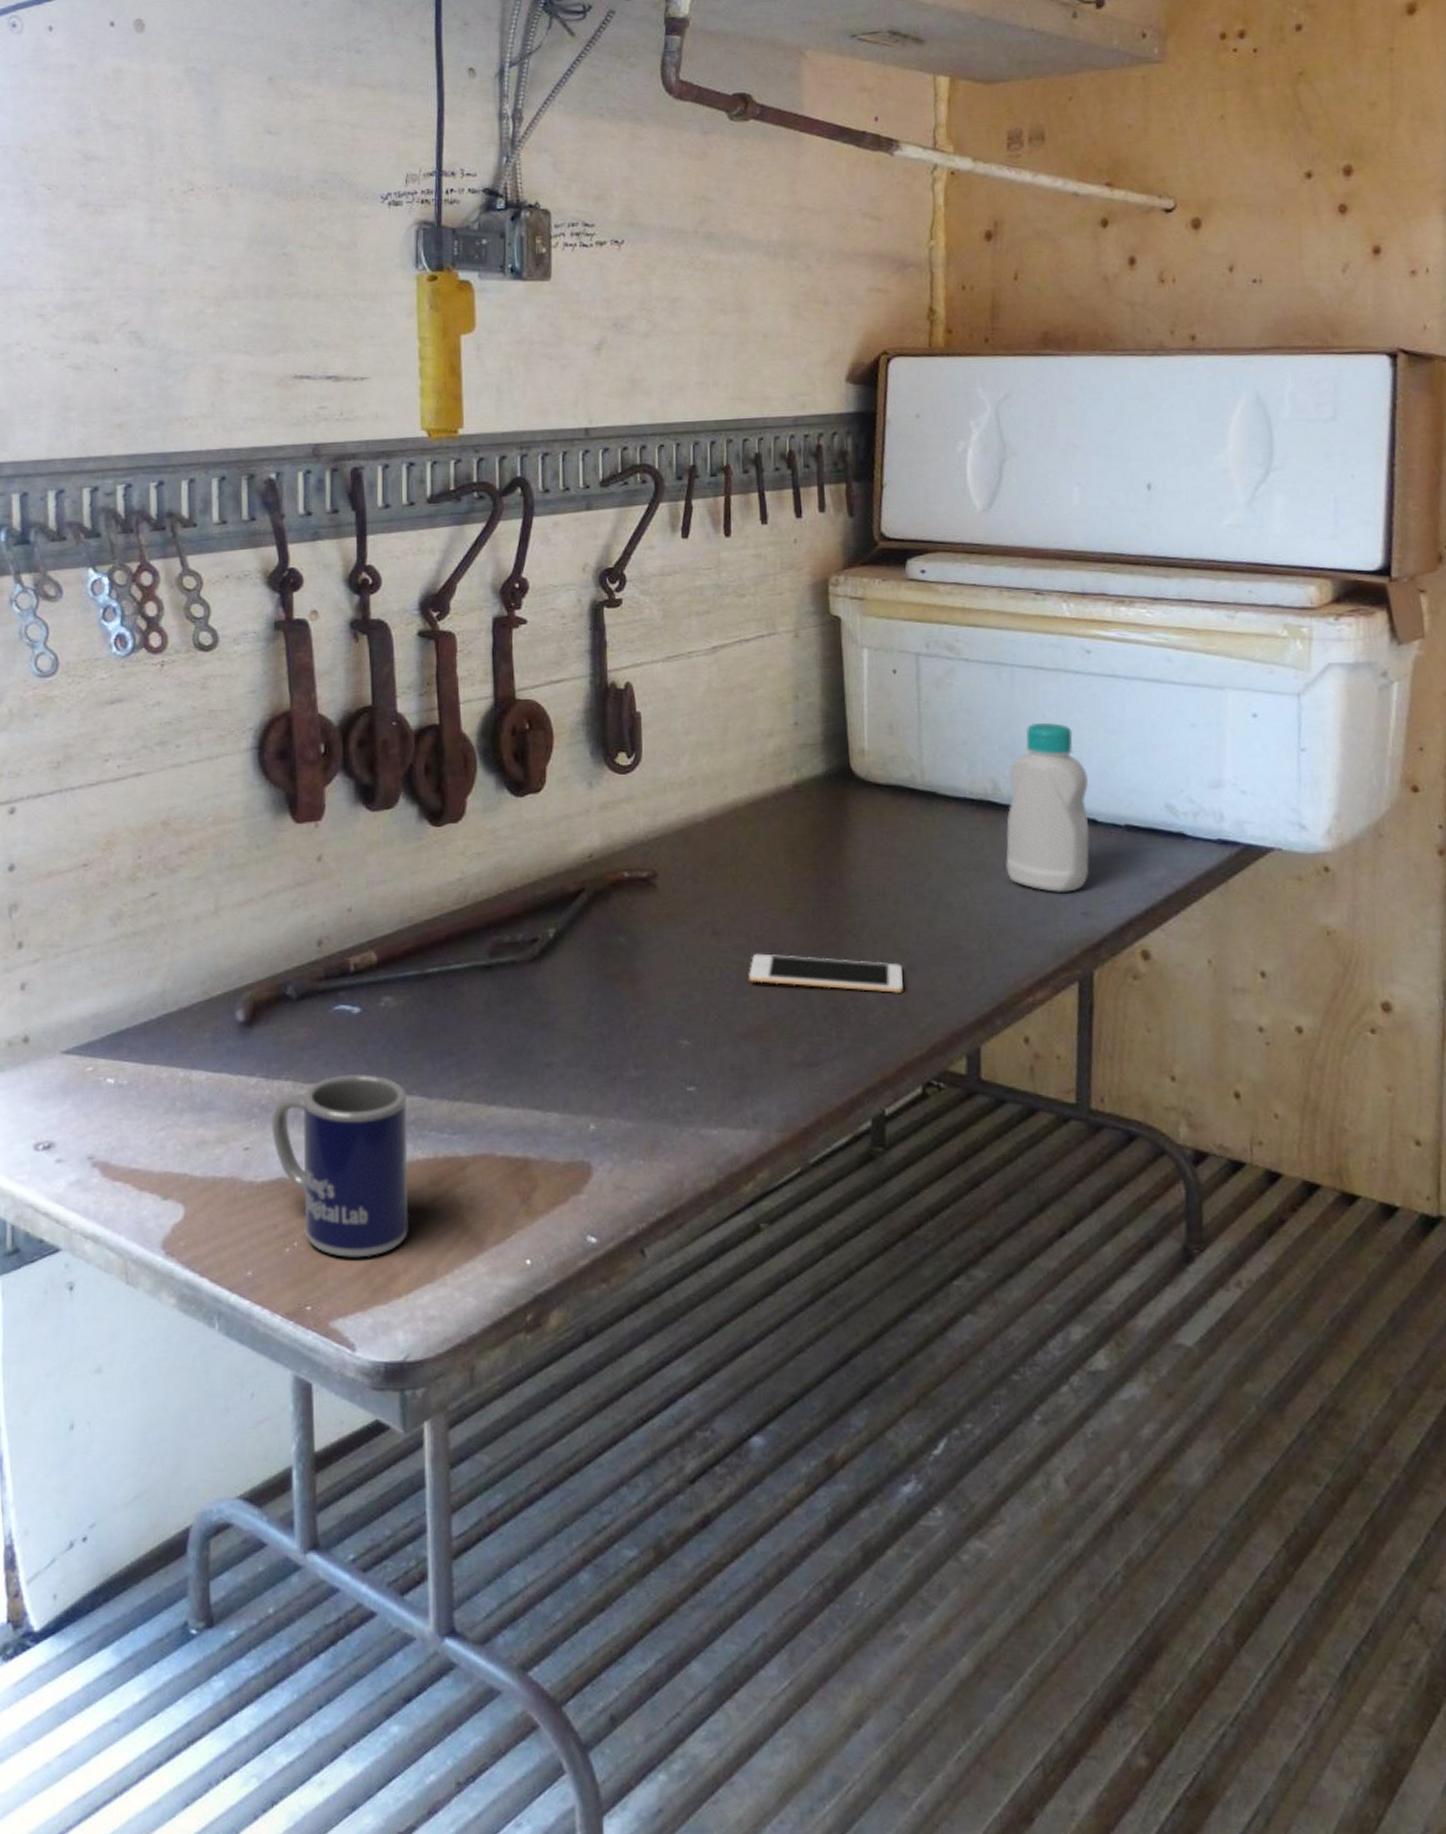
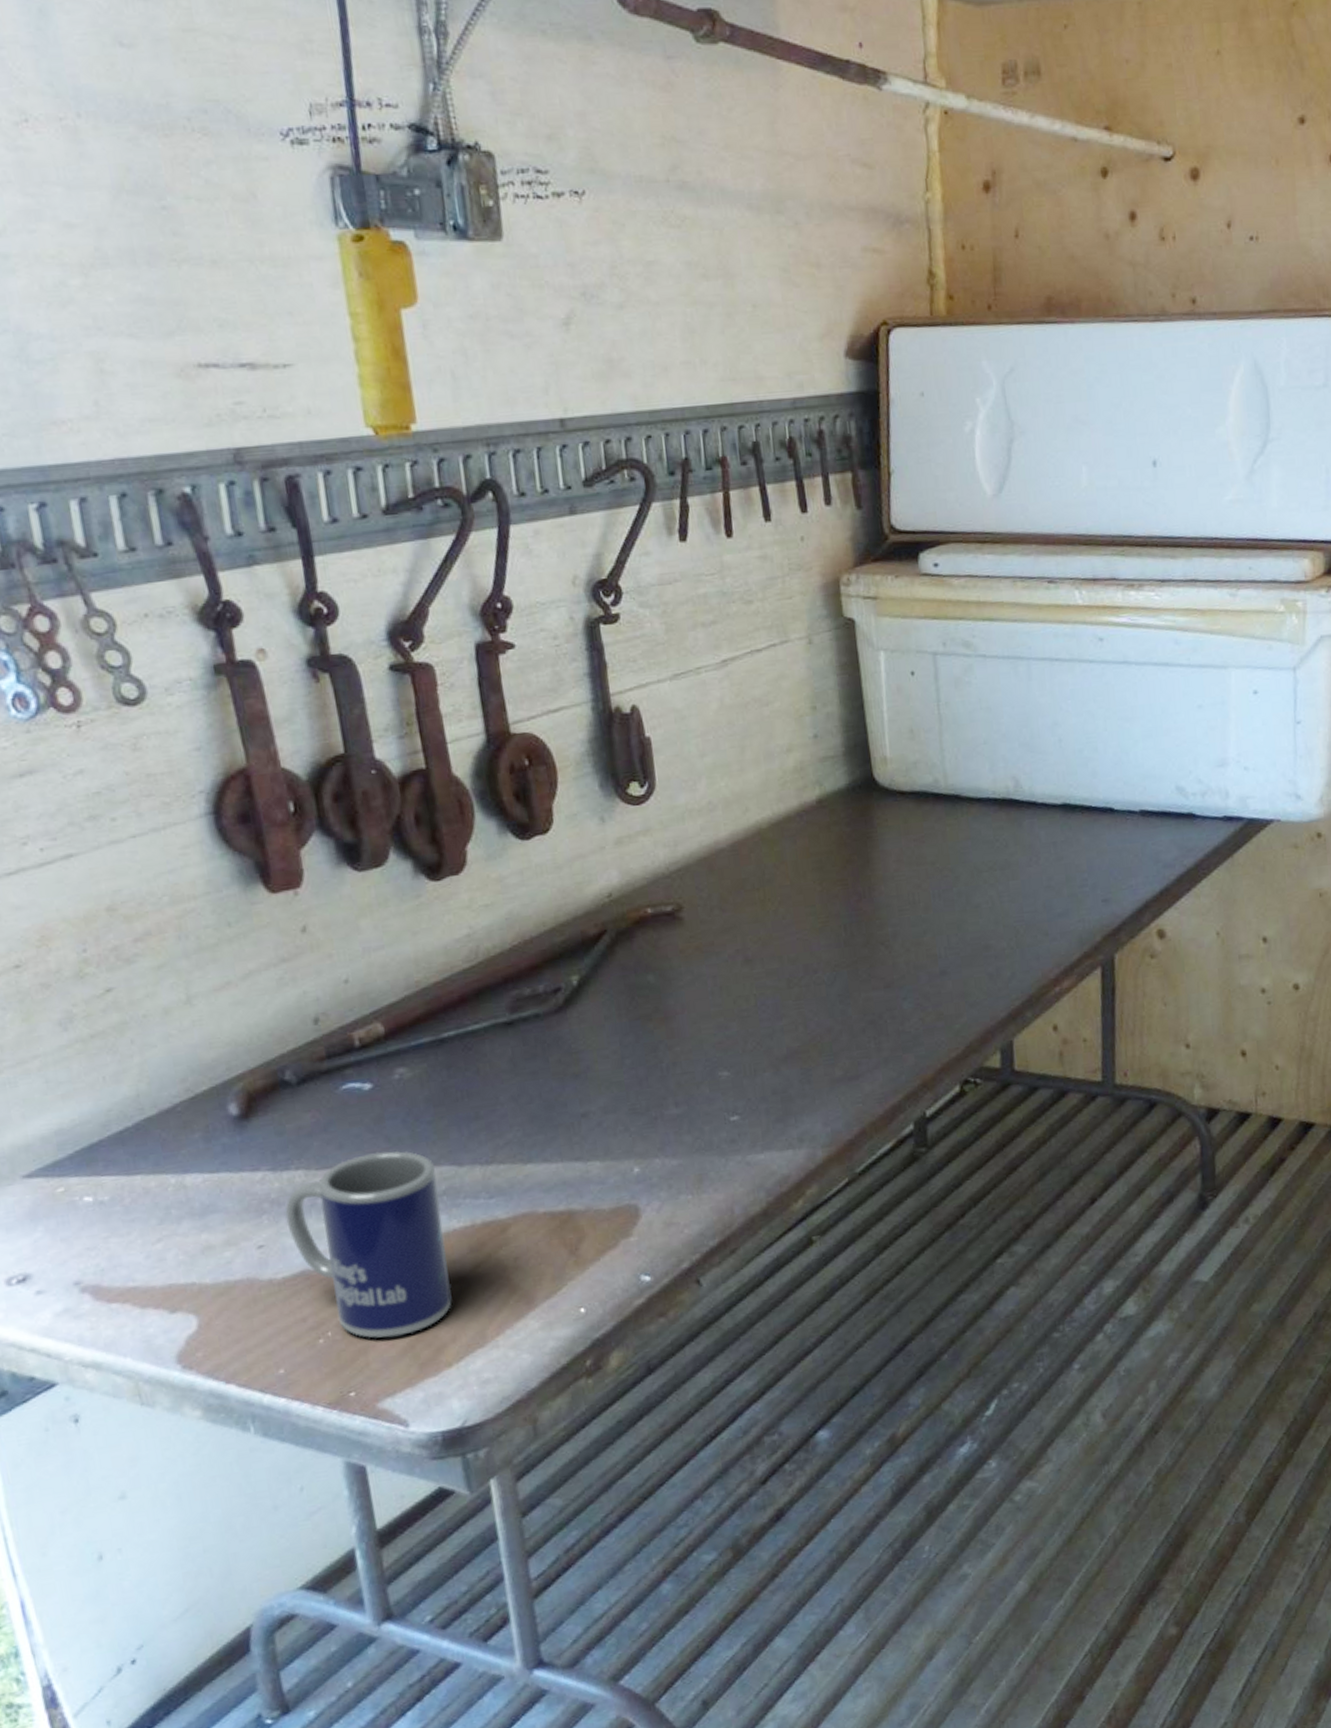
cell phone: present [749,953,903,994] -> none [784,969,937,1006]
bottle: present [1005,723,1090,892] -> none [1028,715,1108,883]

